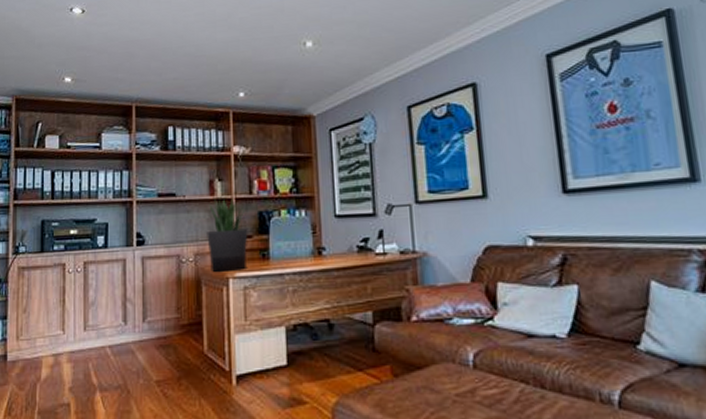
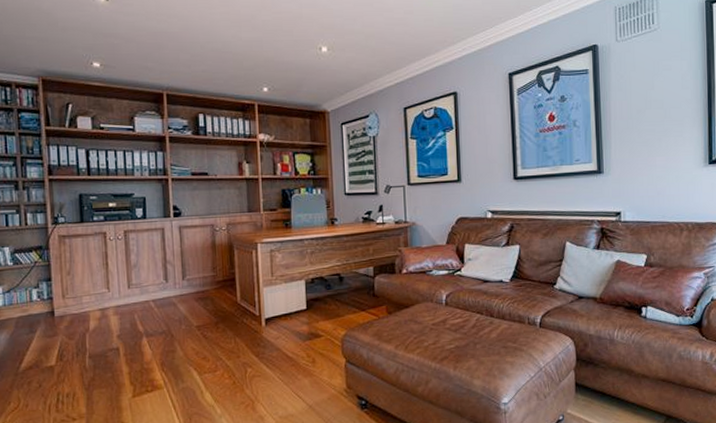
planter: present [207,196,248,273] -> none [237,176,273,239]

